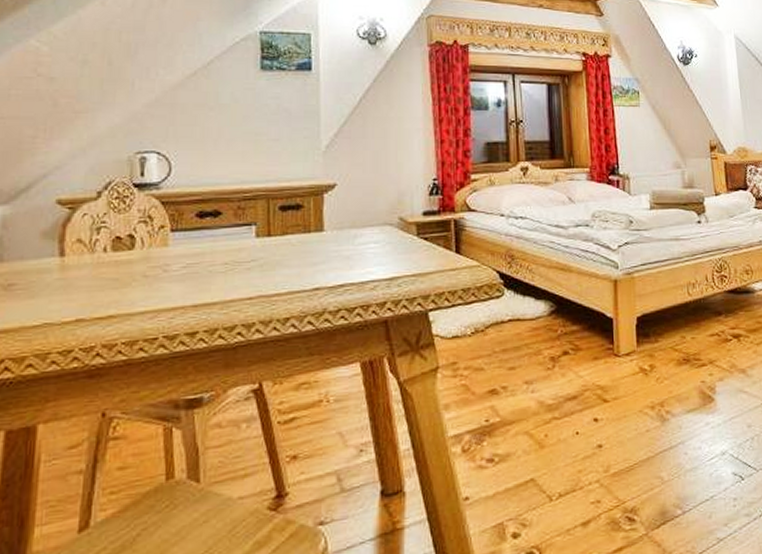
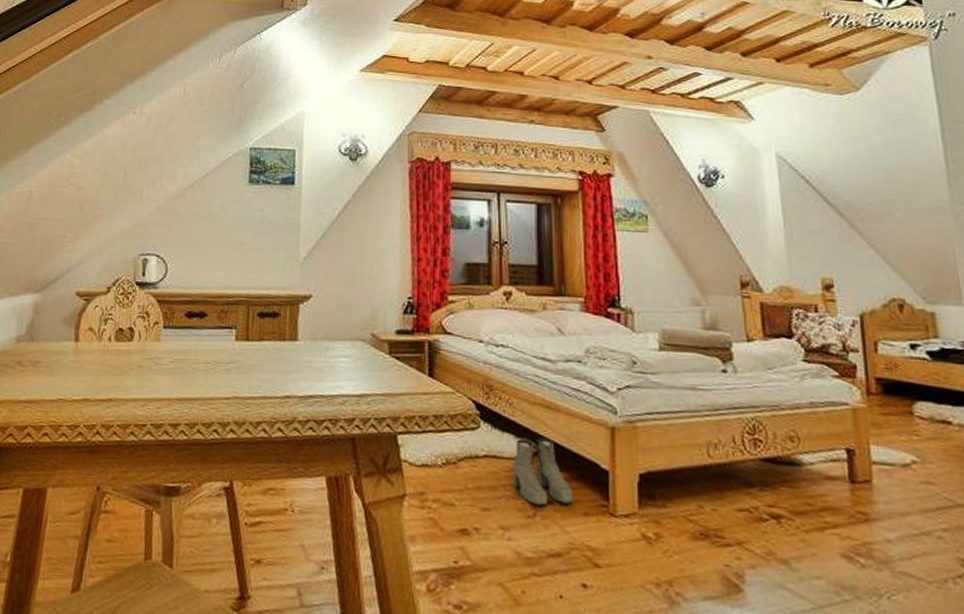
boots: none [533,297,586,358] -> present [511,438,574,507]

